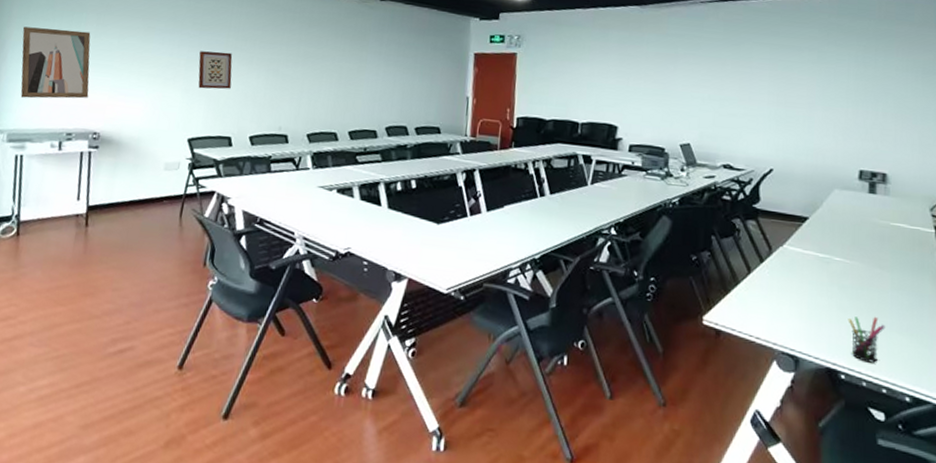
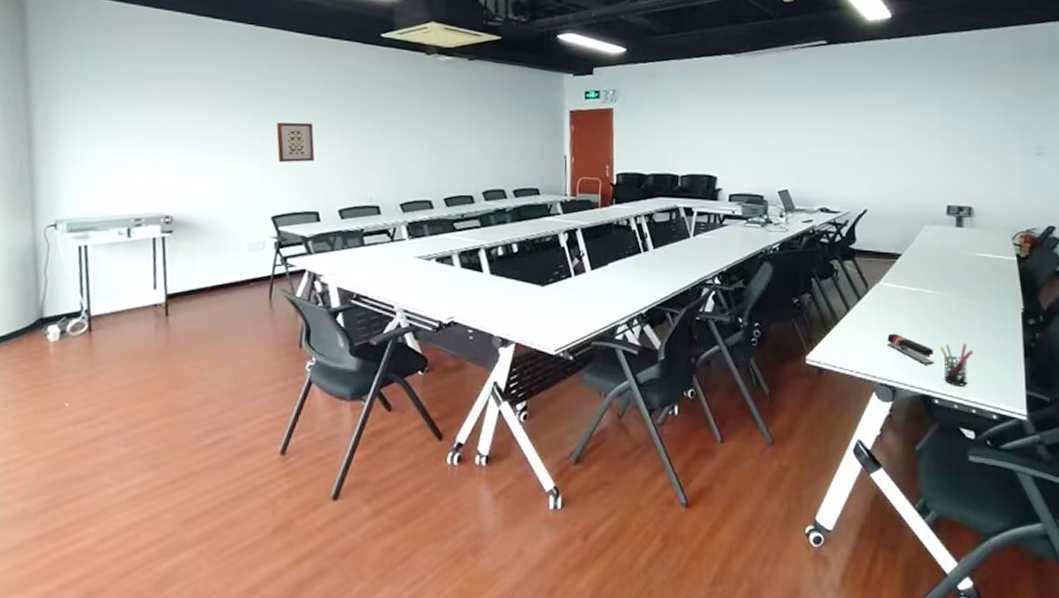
wall art: present [20,26,91,99] -> none [73,105,157,184]
stapler: none [790,300,842,338] -> present [887,333,934,365]

